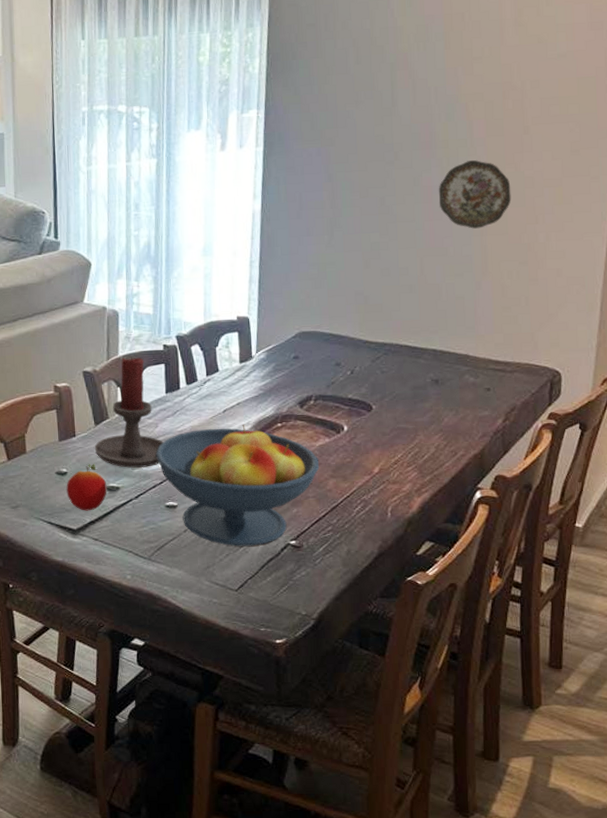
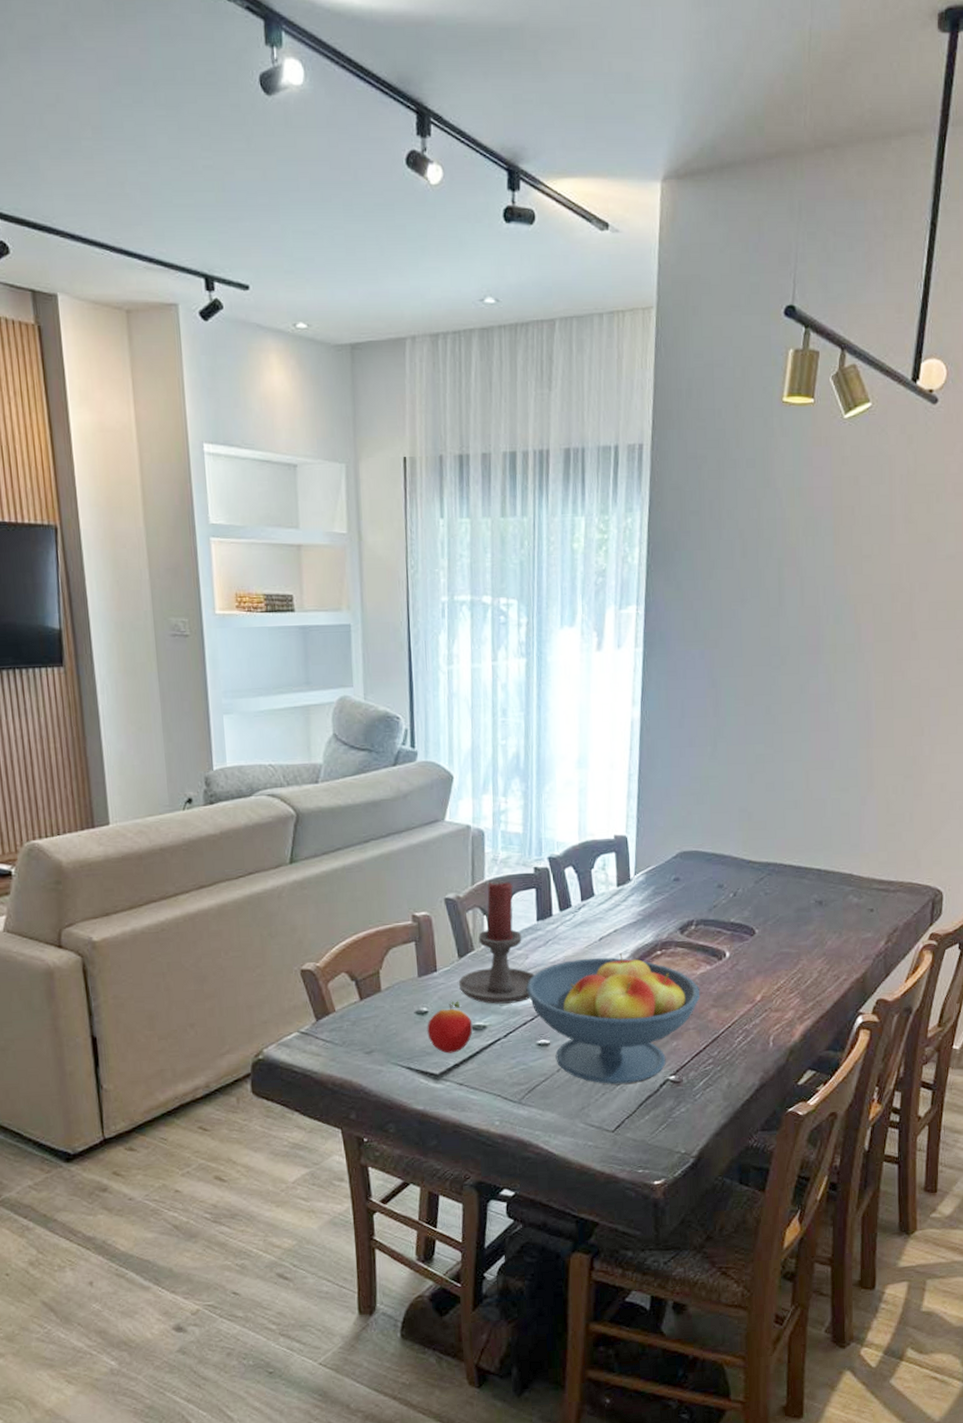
decorative plate: present [438,160,512,229] -> none [825,667,898,741]

